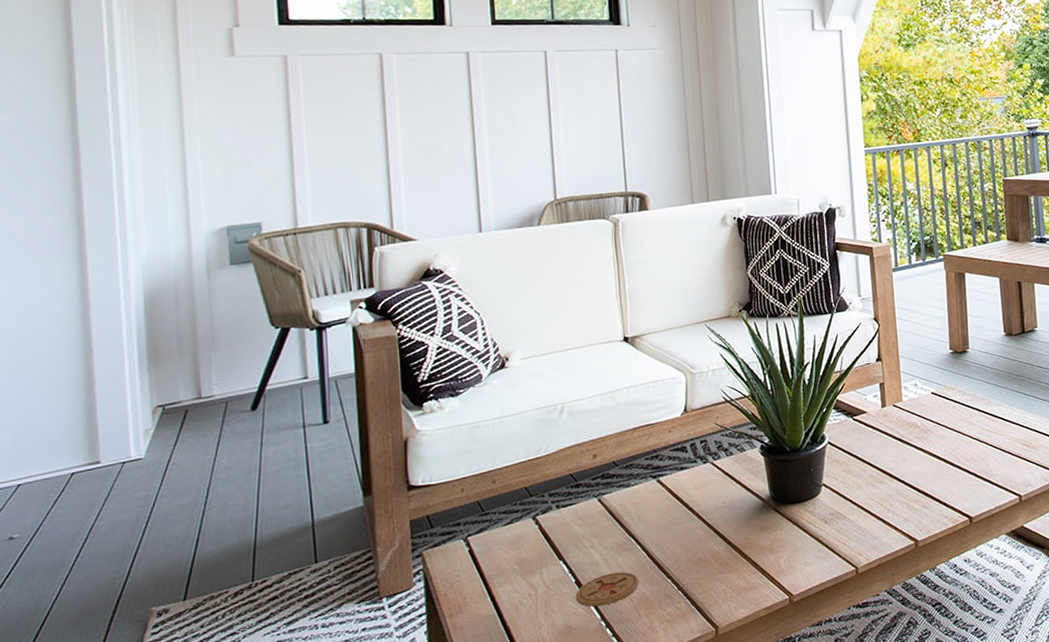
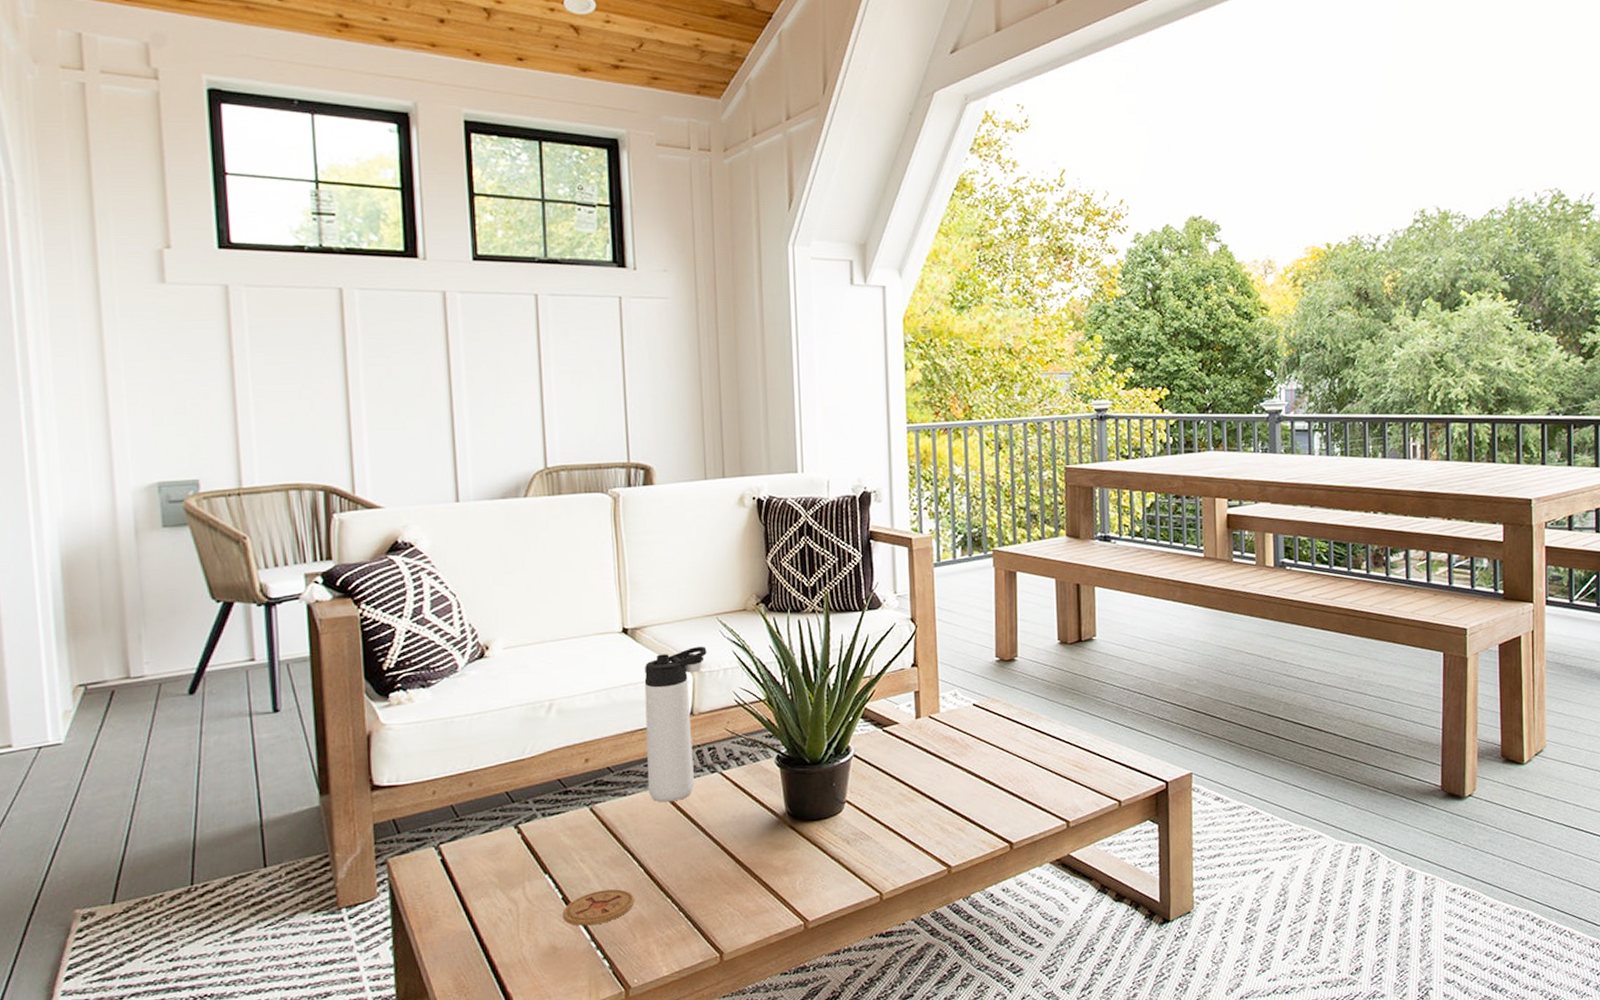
thermos bottle: none [643,350,697,492] -> present [644,646,707,803]

